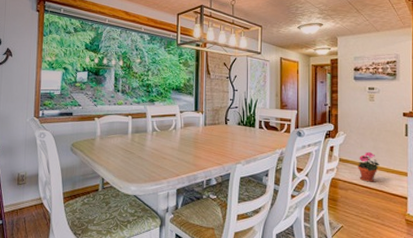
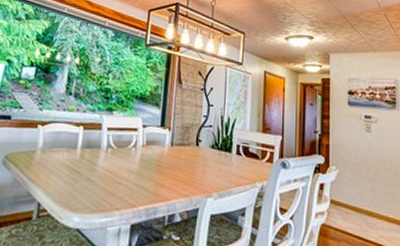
potted plant: present [358,152,380,182] -> none [352,194,378,233]

